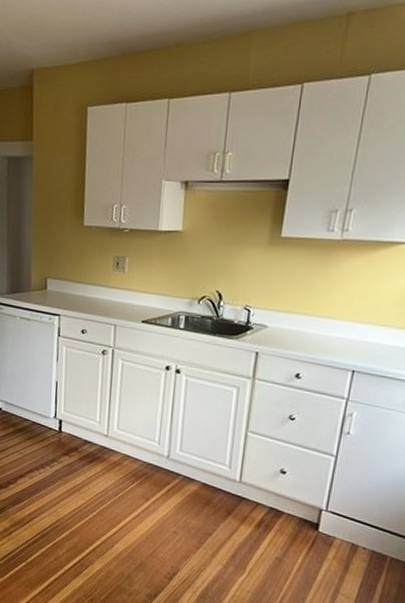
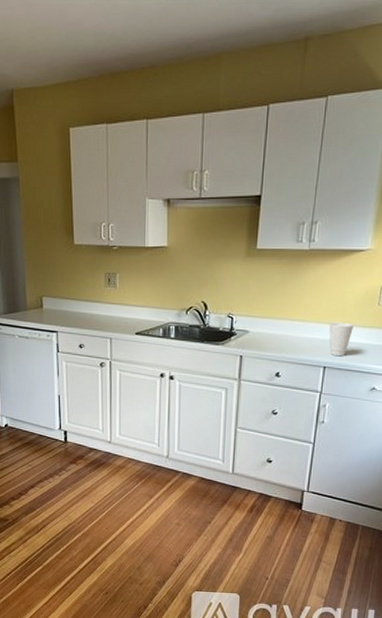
cup: none [360,322,390,361] -> present [328,323,354,357]

